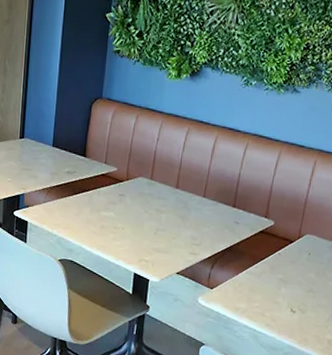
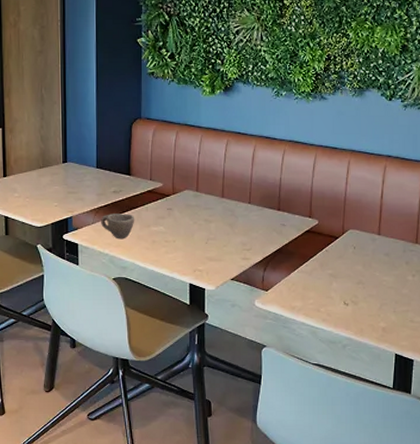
cup: none [52,194,86,222] -> present [101,214,135,239]

